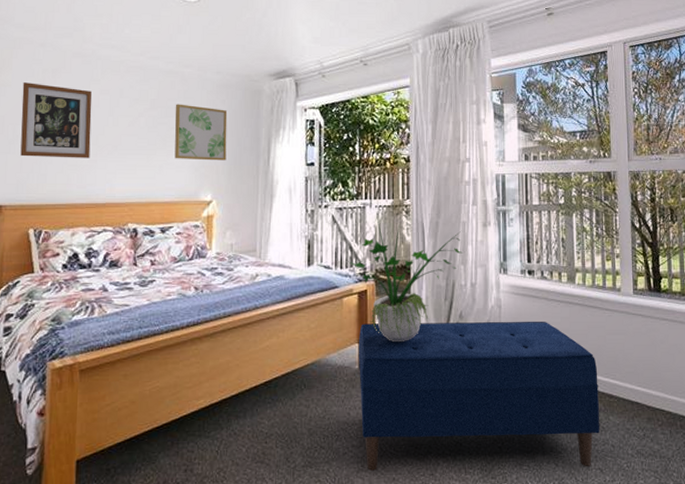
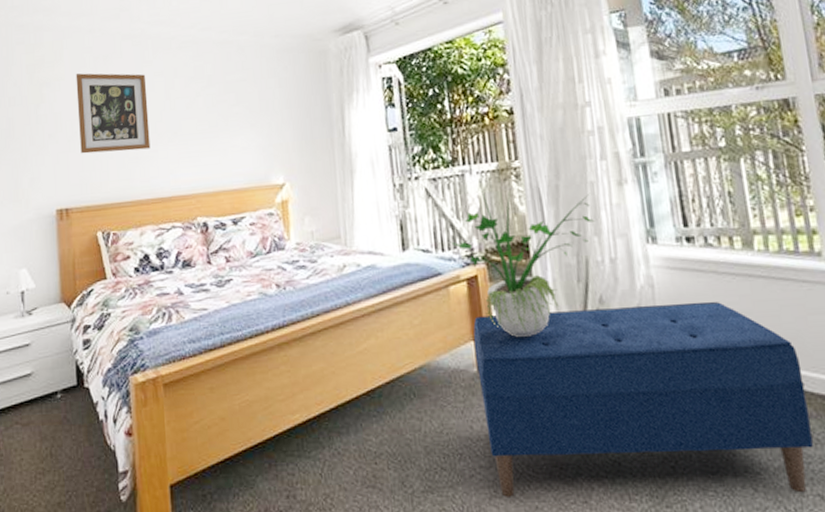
wall art: present [175,104,228,161] -> none [233,76,296,140]

